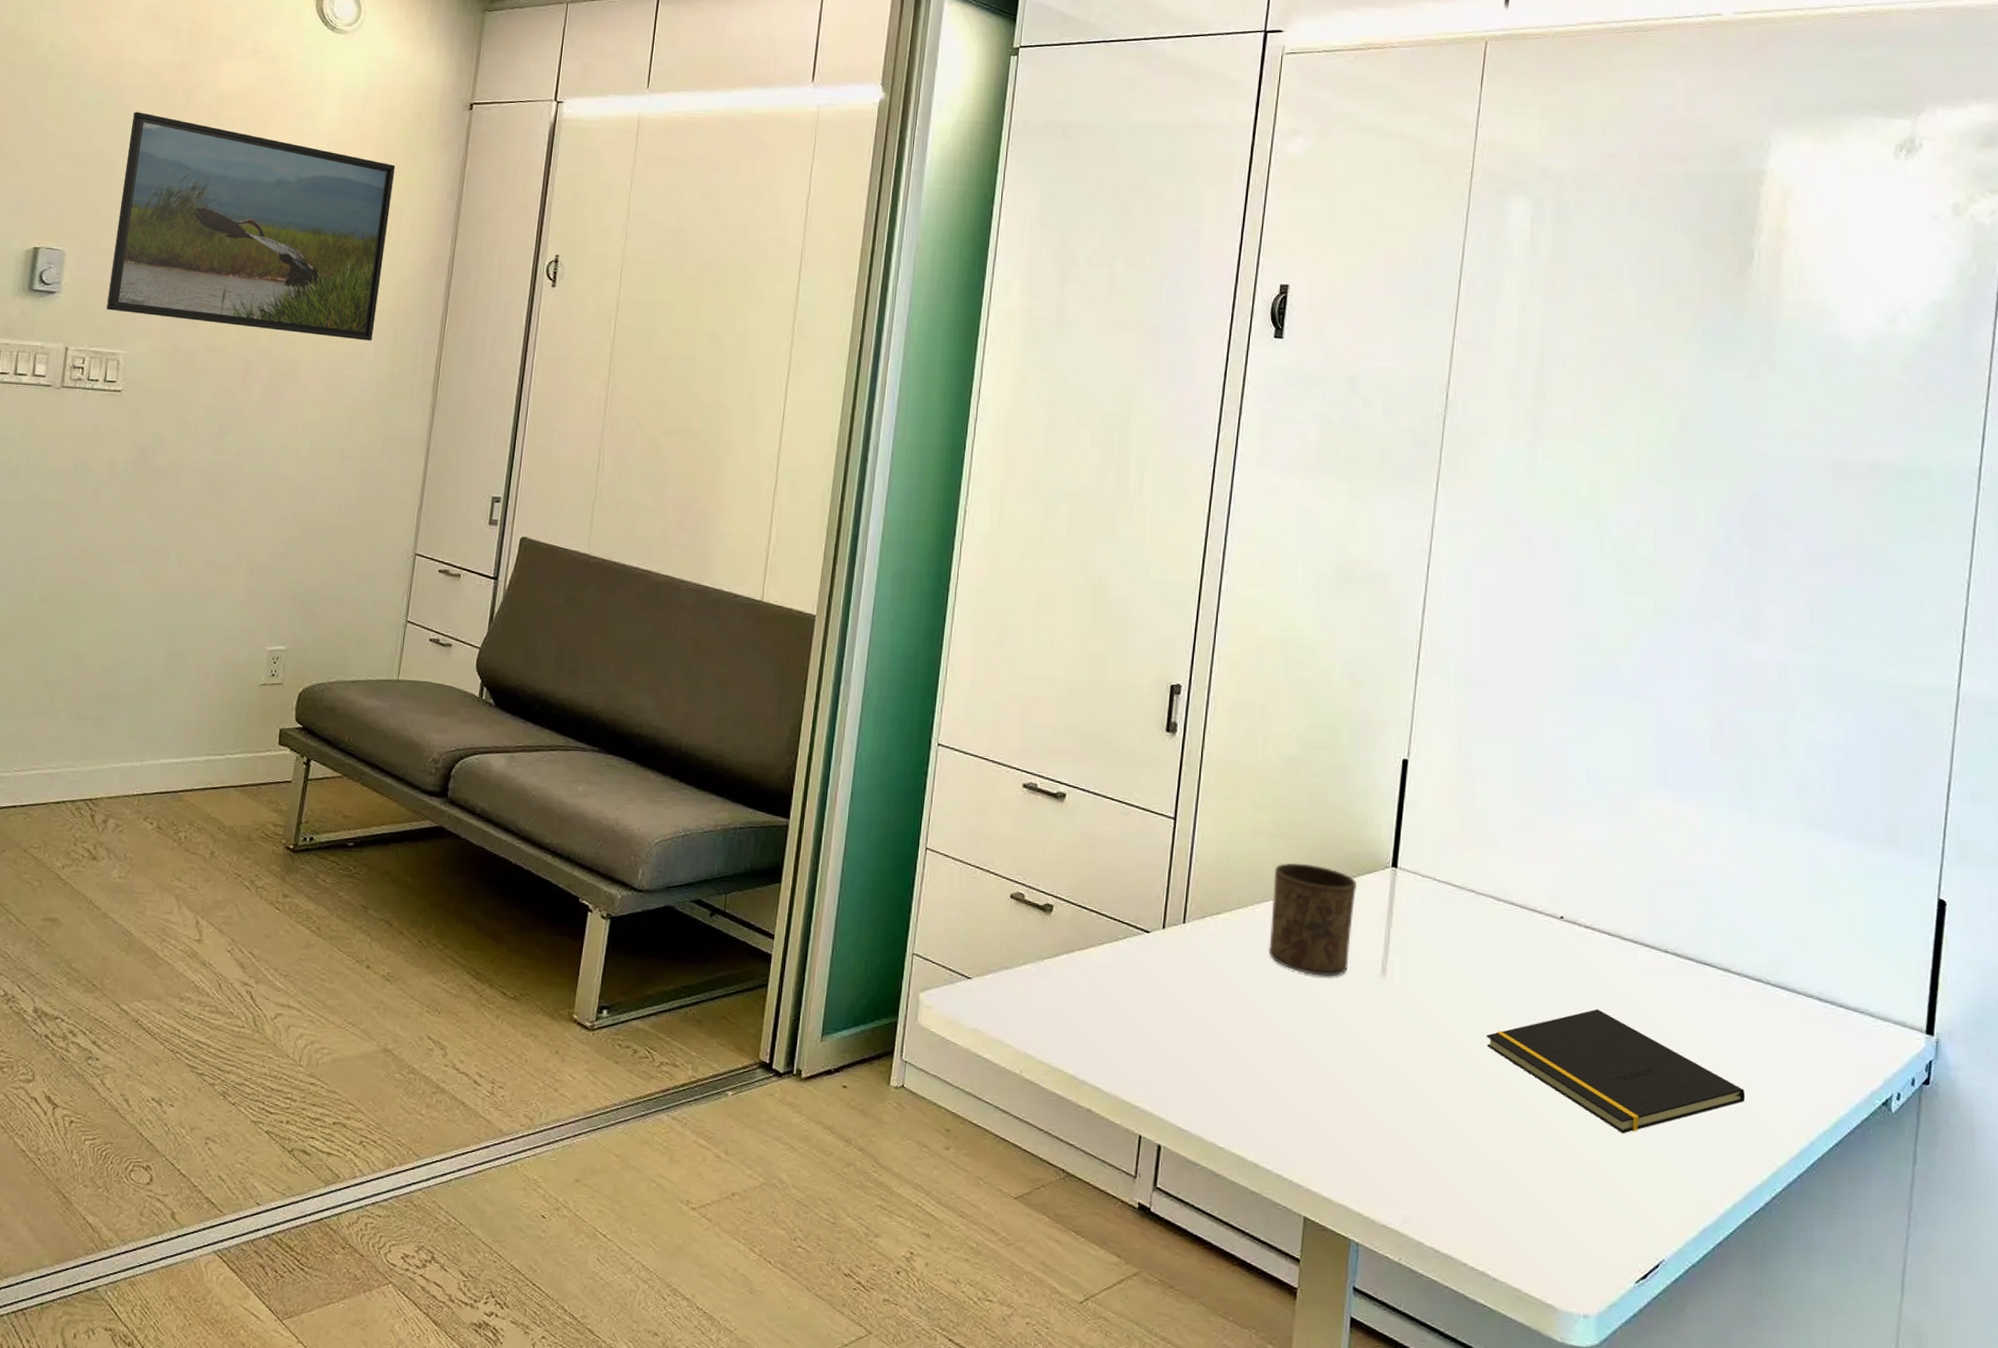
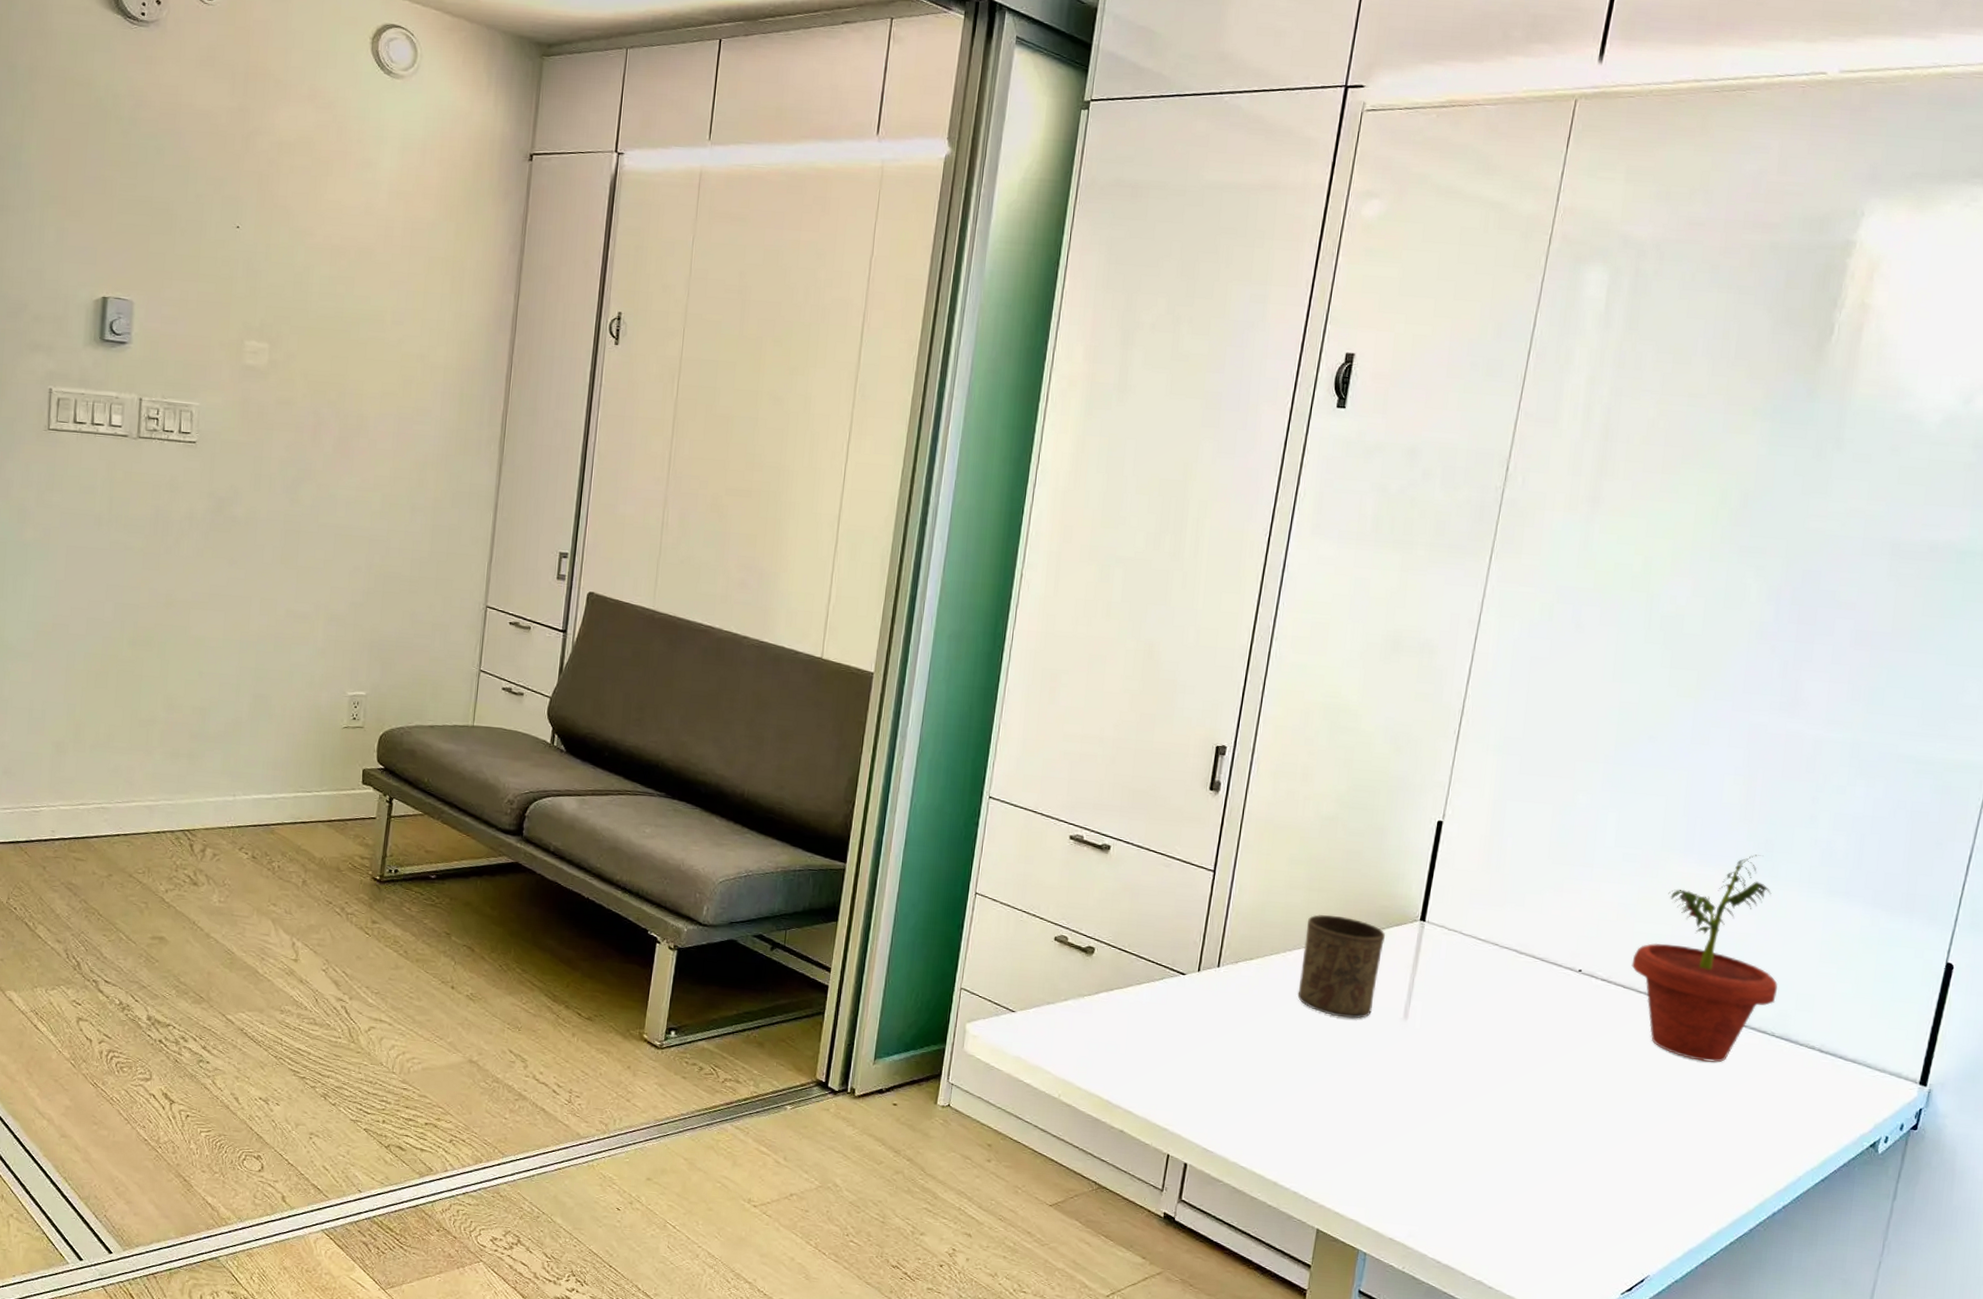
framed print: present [106,112,396,341] -> none [177,158,457,397]
notepad: present [1486,1009,1746,1134] -> none [1498,1054,1741,1166]
potted plant: none [1615,787,1767,1015] -> present [1631,854,1778,1062]

